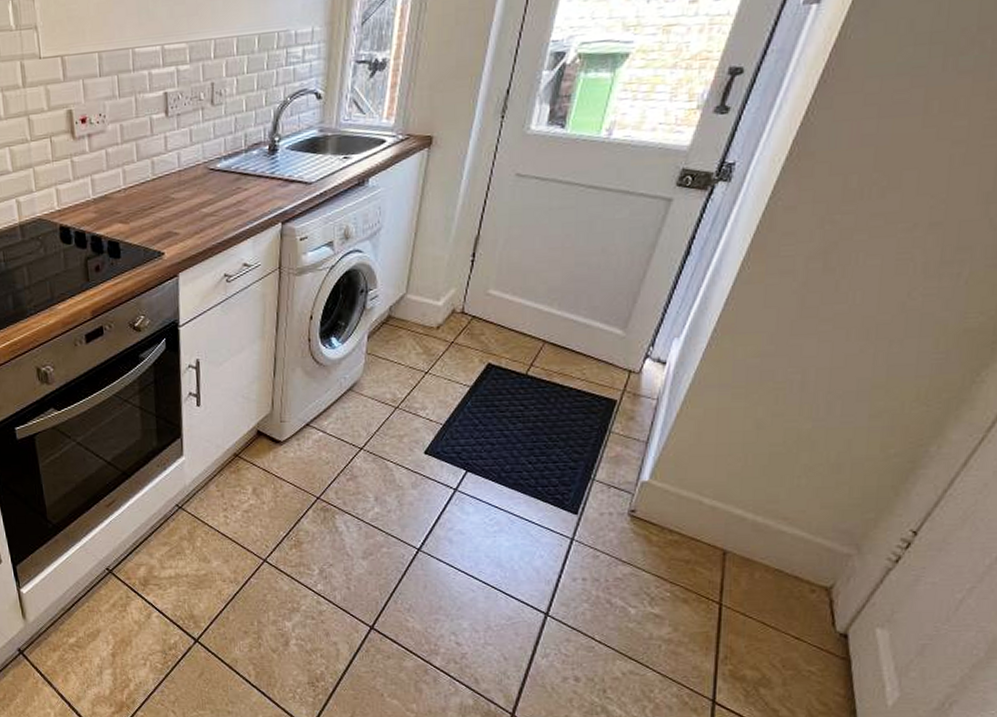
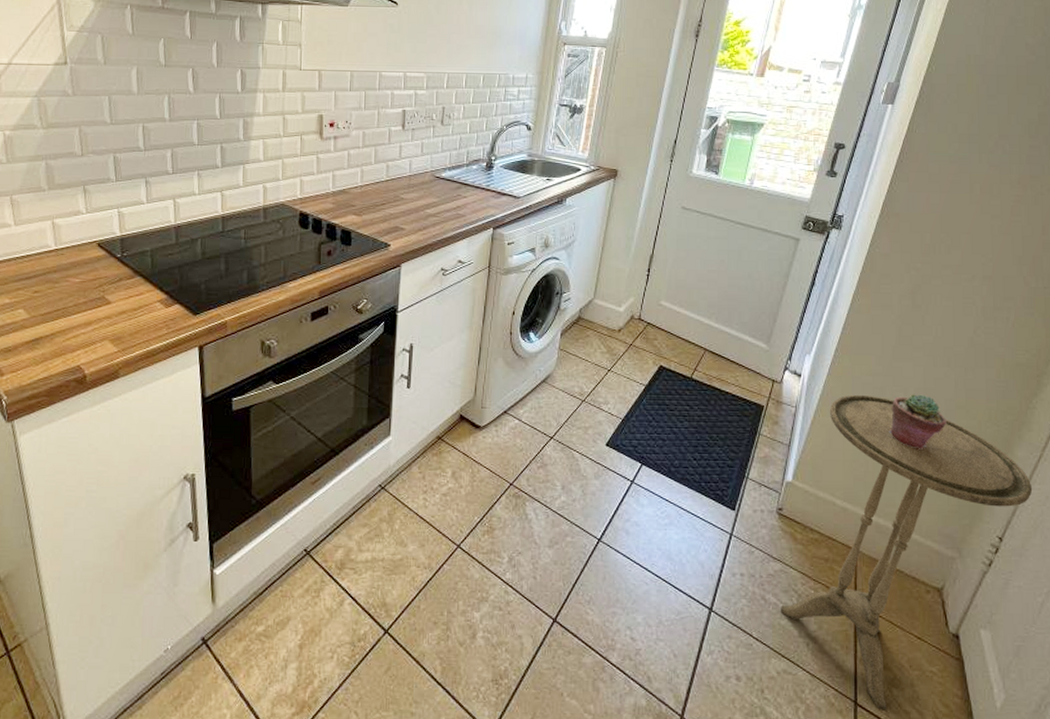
side table: none [629,380,967,707] -> present [781,394,1033,709]
potted succulent: none [777,375,857,439] -> present [889,394,947,449]

